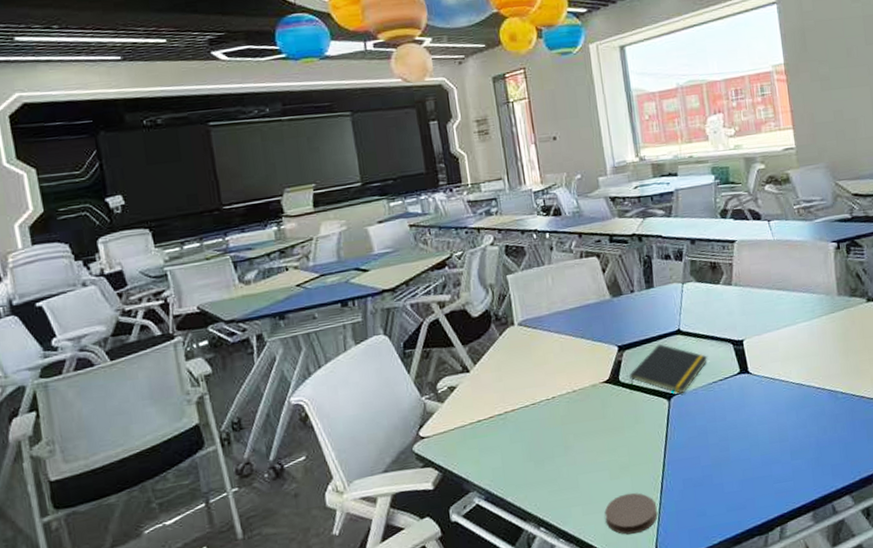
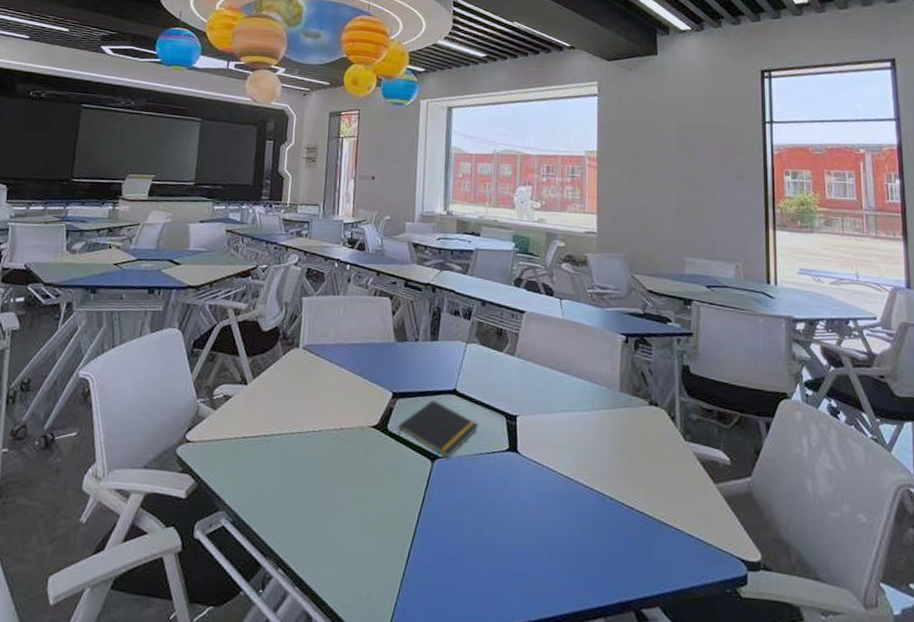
coaster: present [604,492,658,535] -> none [344,553,400,602]

